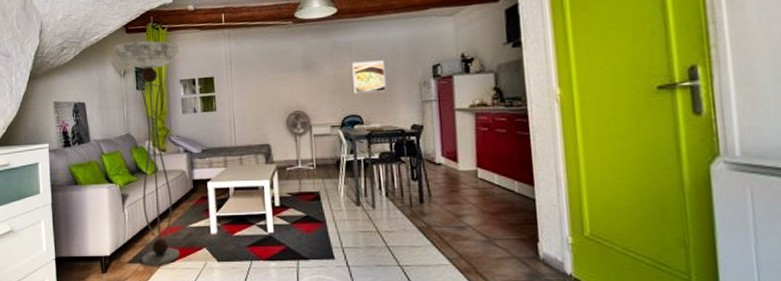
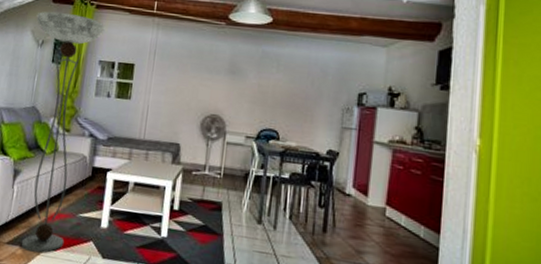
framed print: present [352,60,387,93] -> none [275,75,311,111]

